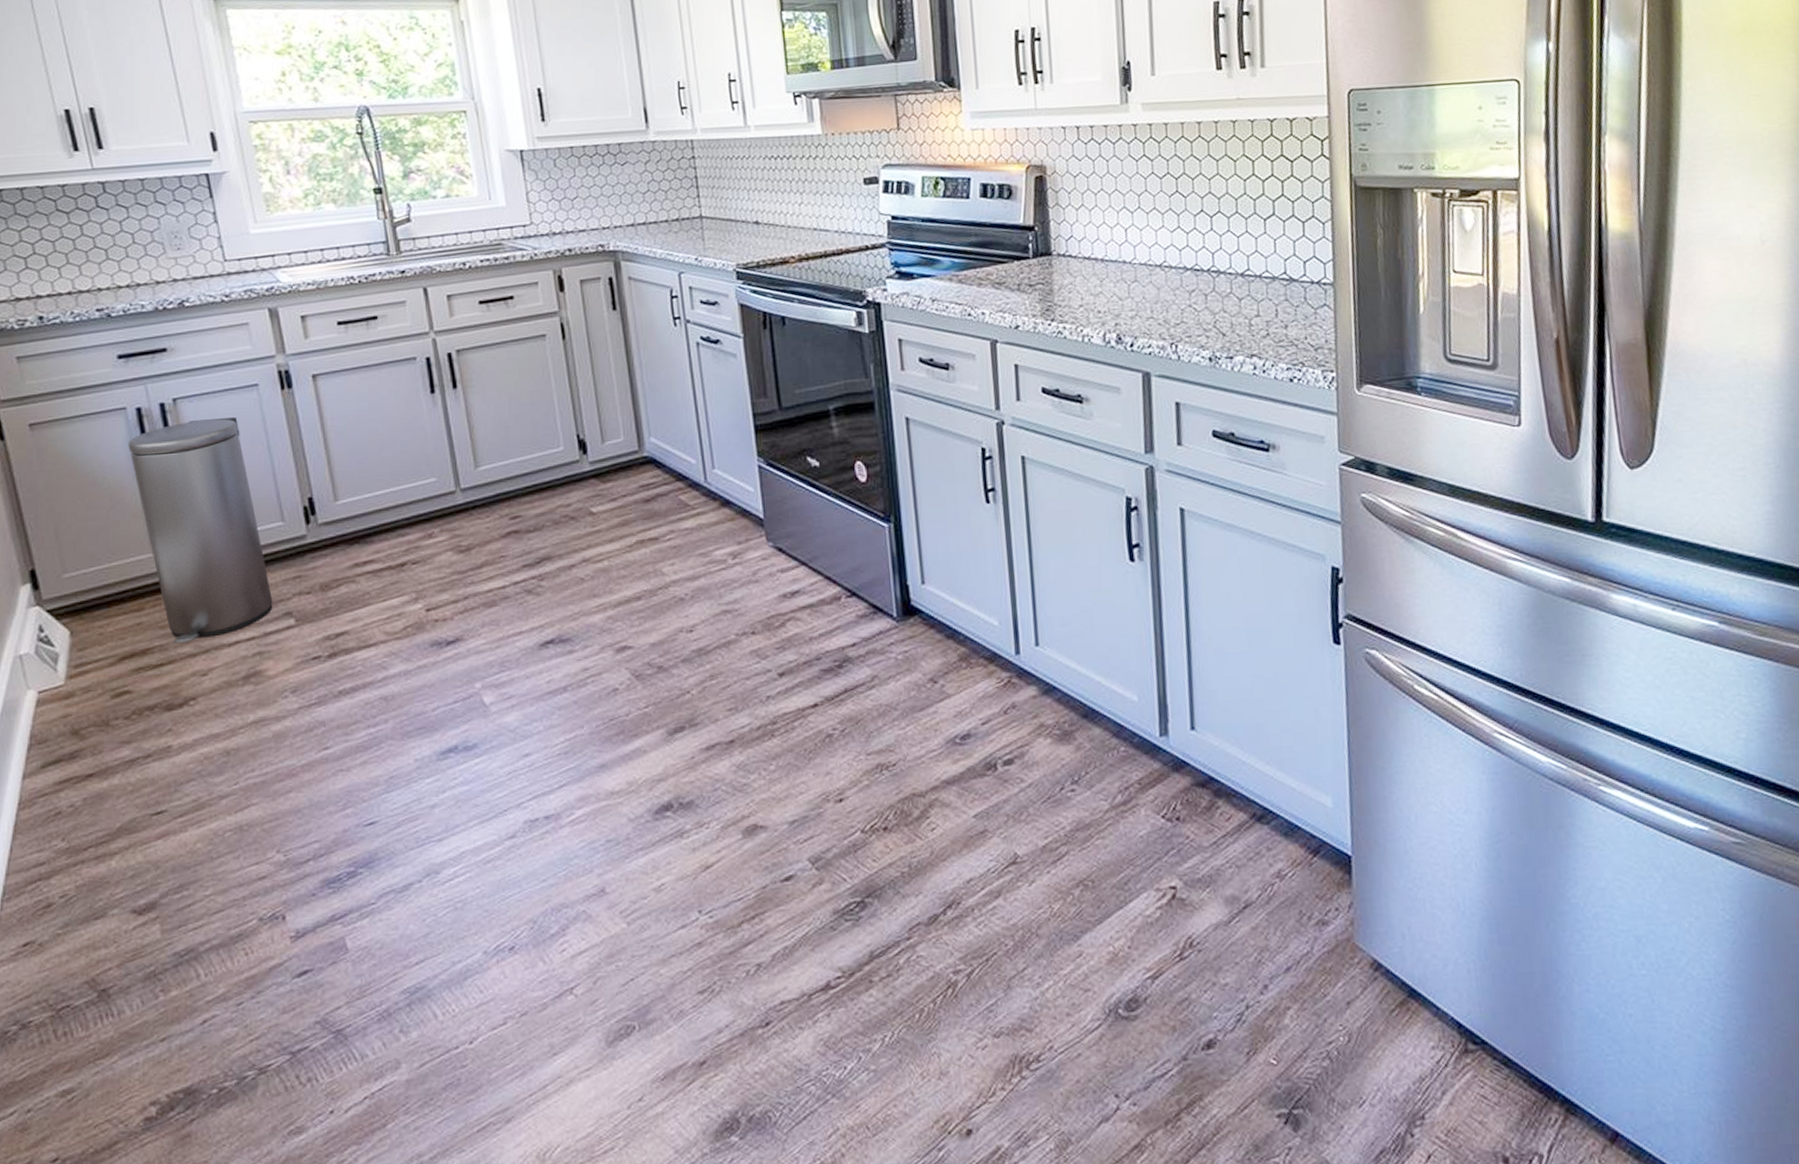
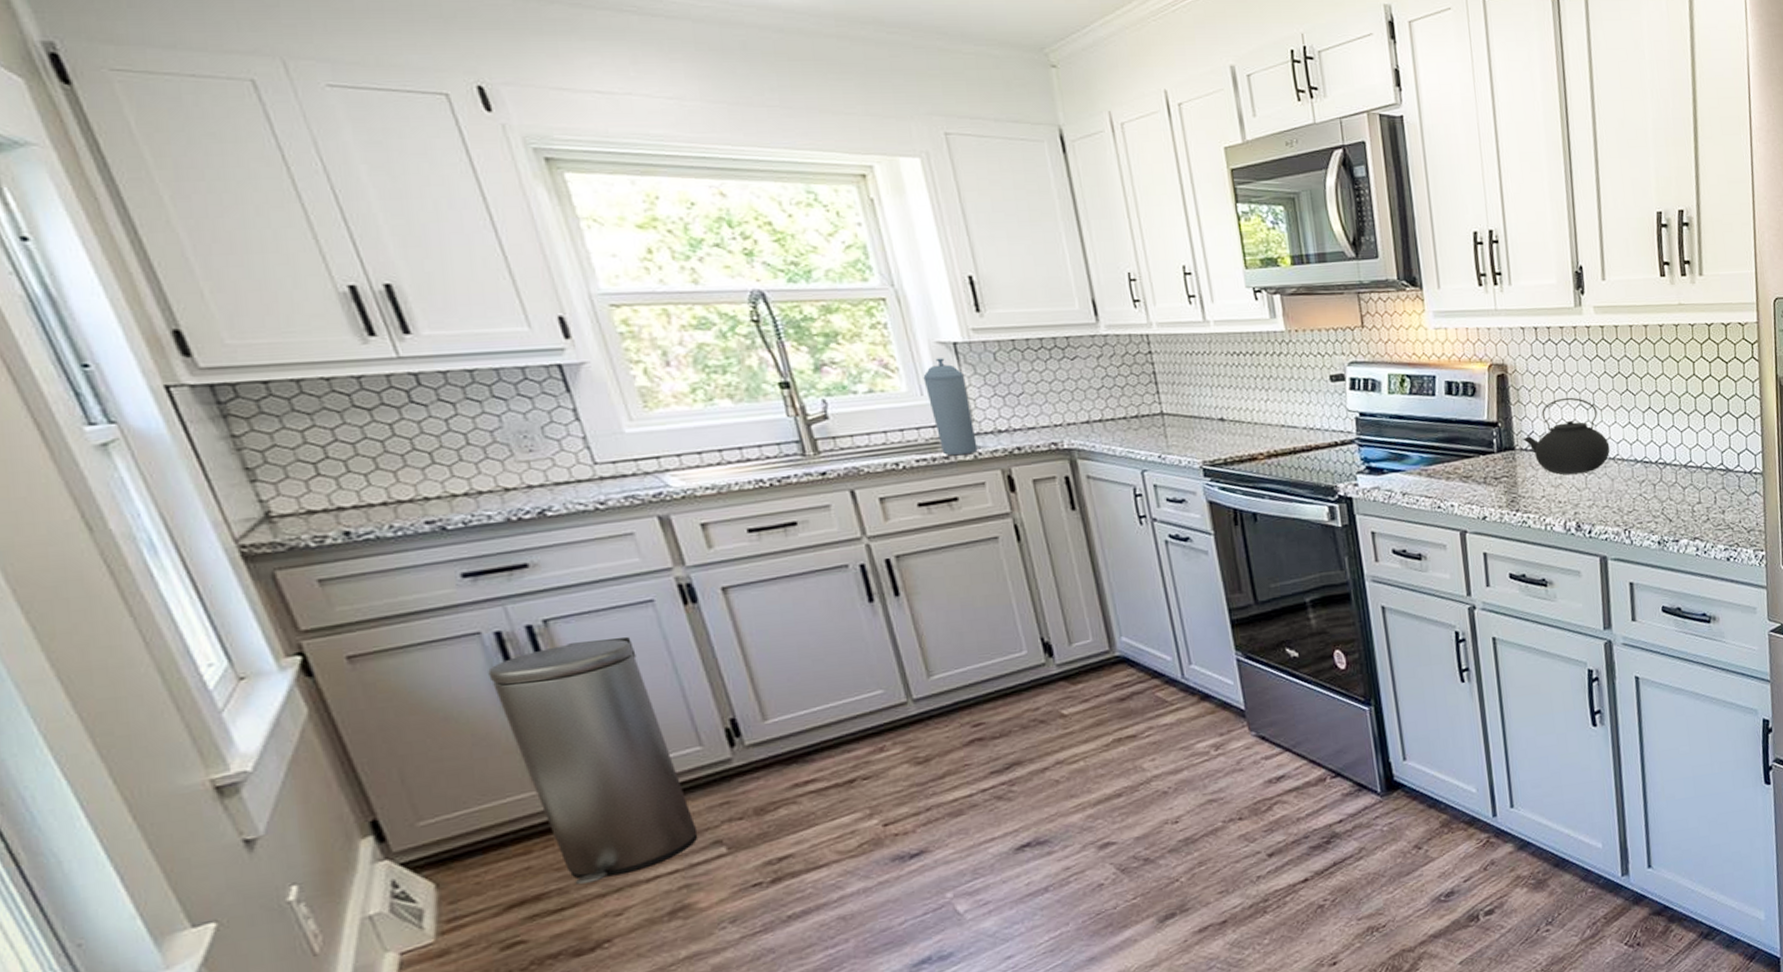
canister: none [492,165,534,257] -> present [923,358,978,456]
teakettle: none [1061,199,1157,283] -> present [1523,397,1610,475]

